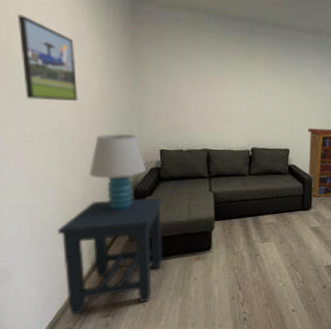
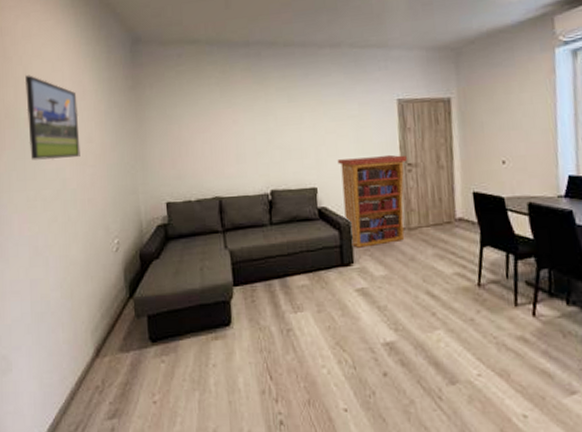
side table: present [58,197,162,315] -> none [60,261,174,415]
lamp: present [89,134,146,211] -> none [91,188,152,280]

